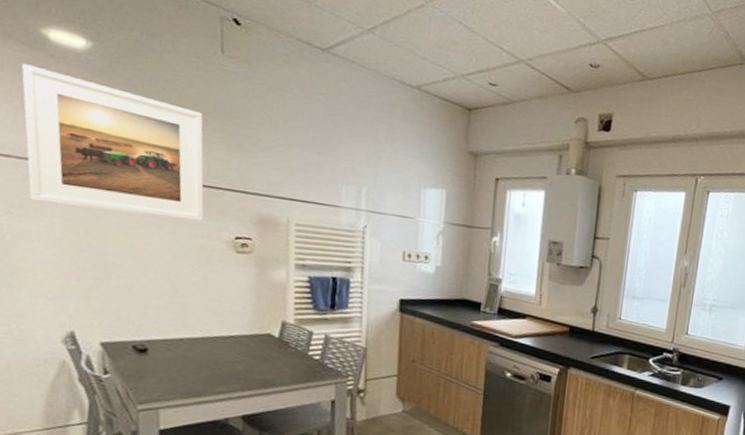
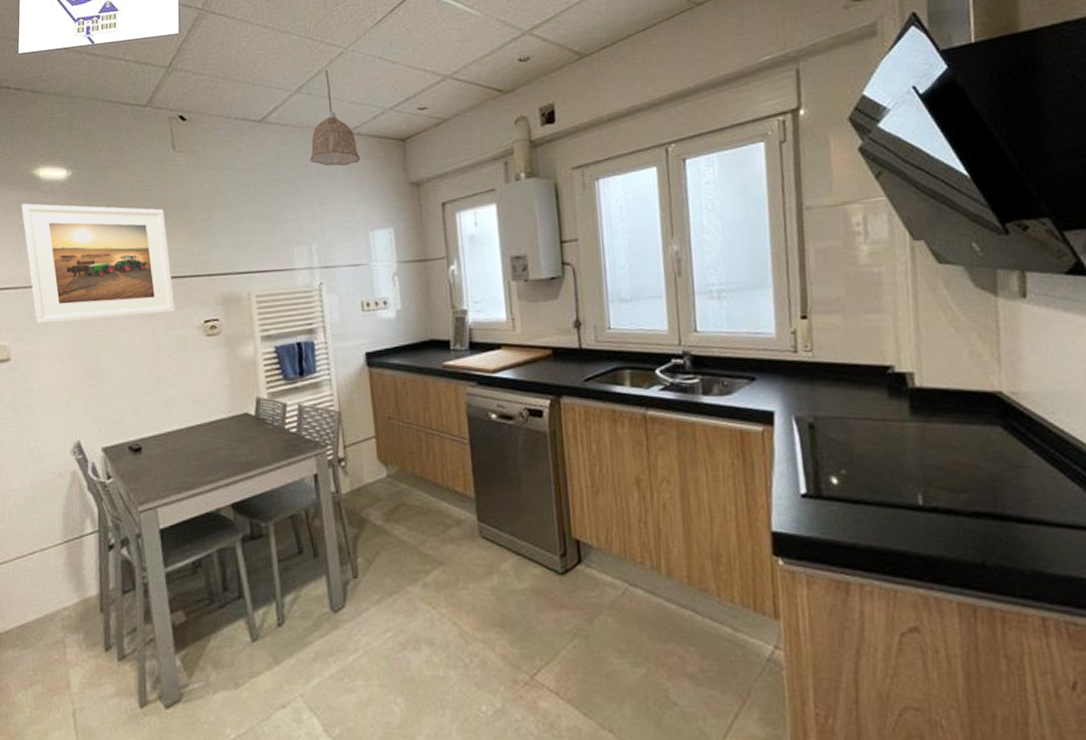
pendant lamp: none [373,18,425,120] -> present [310,69,361,166]

